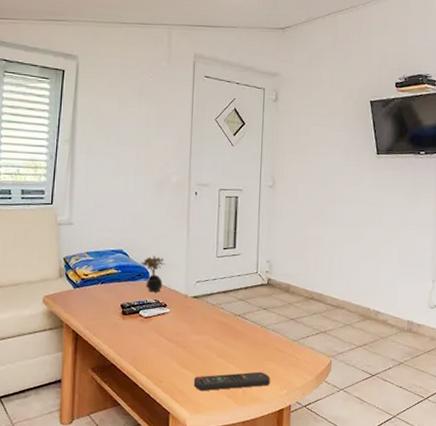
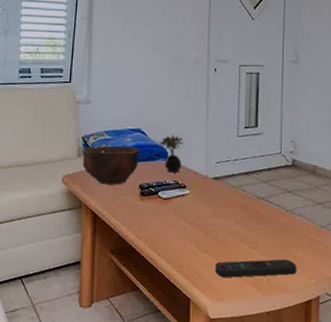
bowl: none [63,266,122,305] -> present [82,145,140,185]

